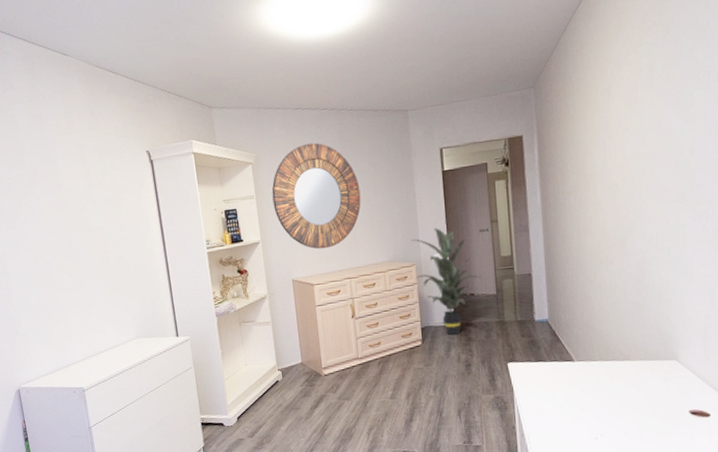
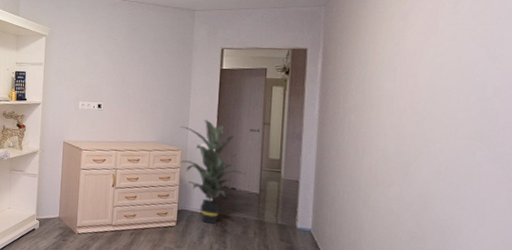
home mirror: present [272,142,361,250] -> none [58,26,139,120]

